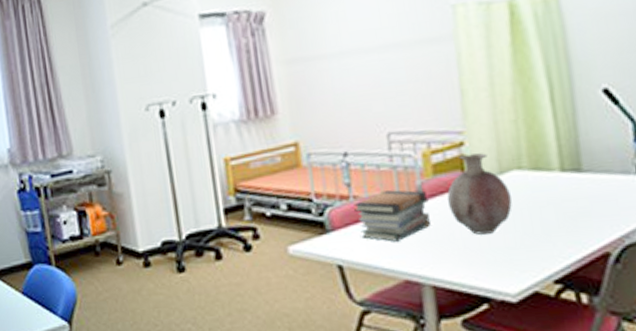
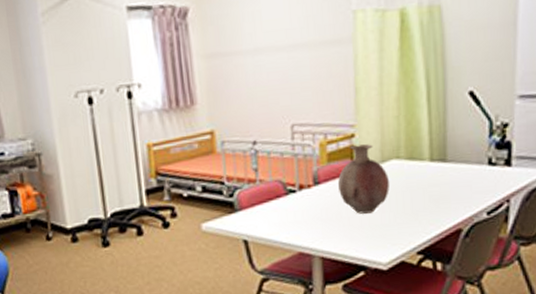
book stack: present [353,190,432,242] -> none [259,175,324,220]

